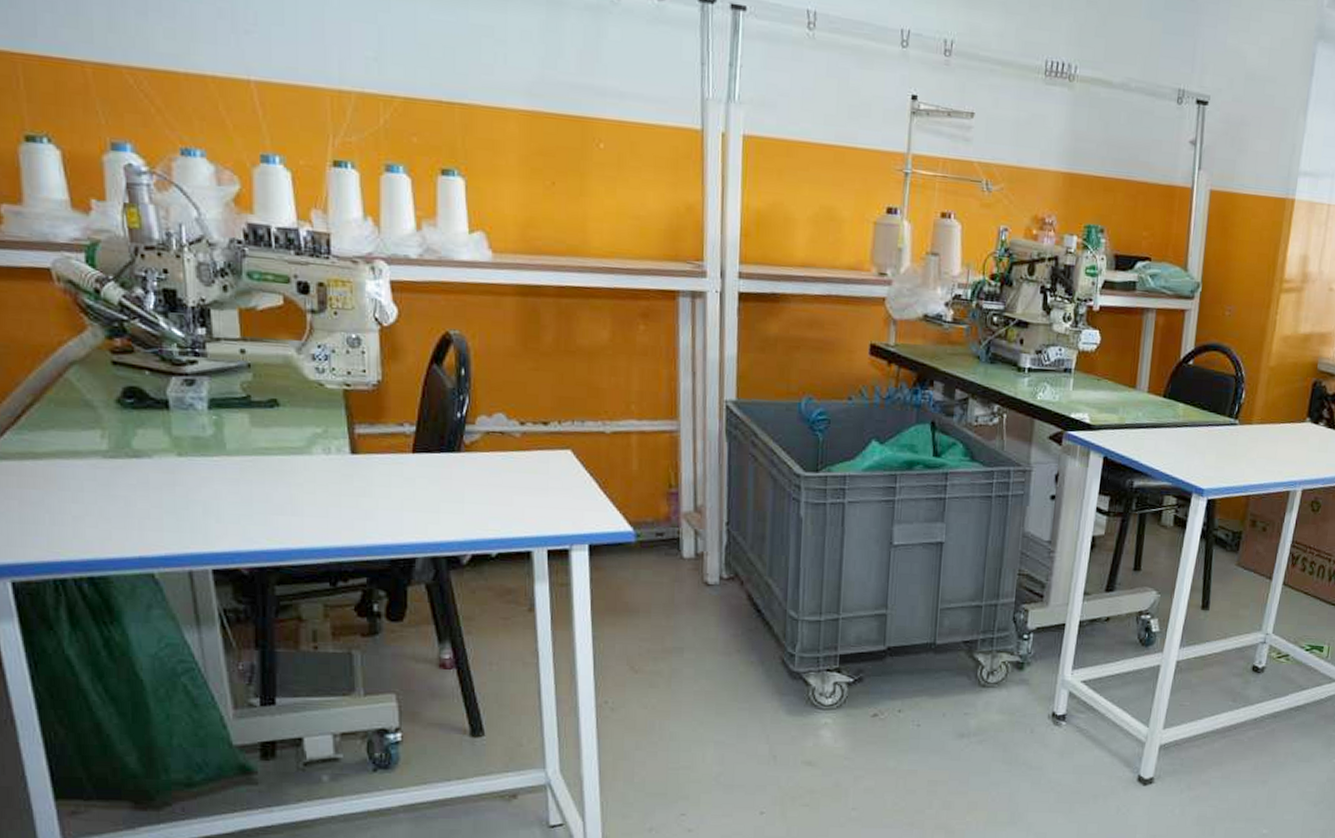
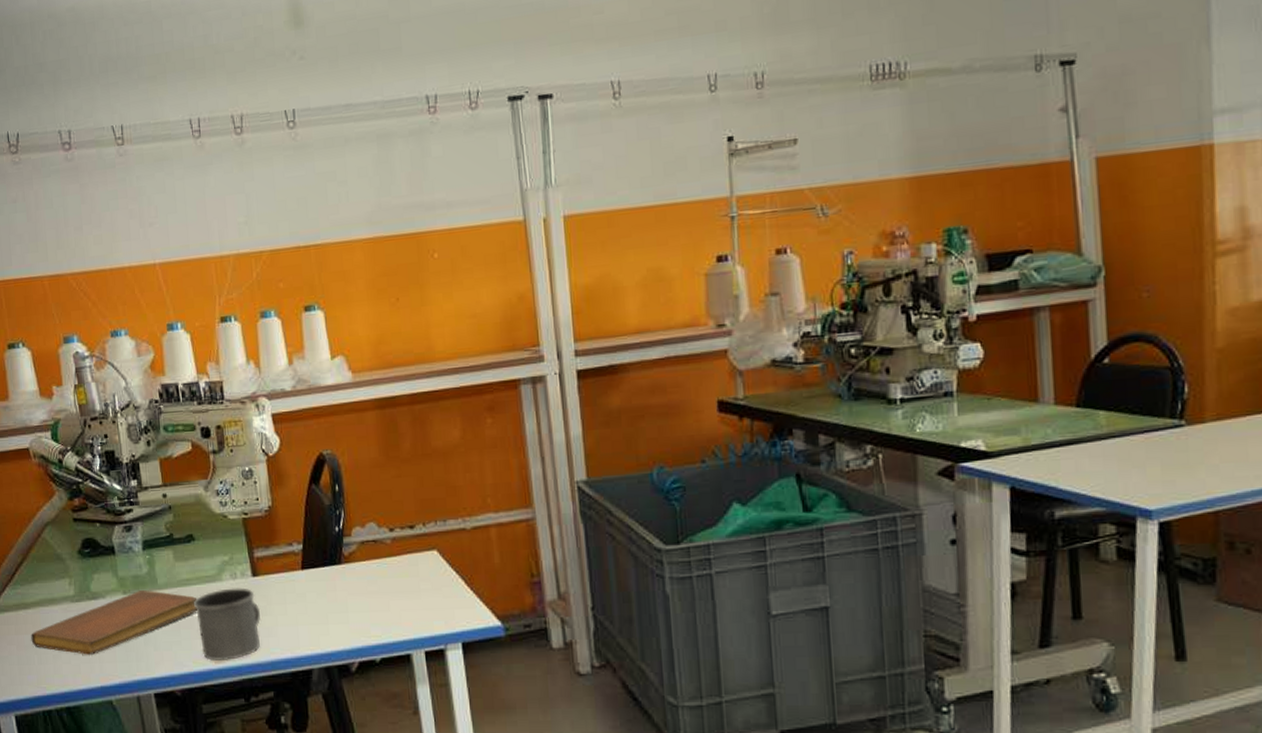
notebook: none [41,454,278,520] -> present [31,590,198,655]
mug: none [272,463,357,541] -> present [193,587,260,662]

